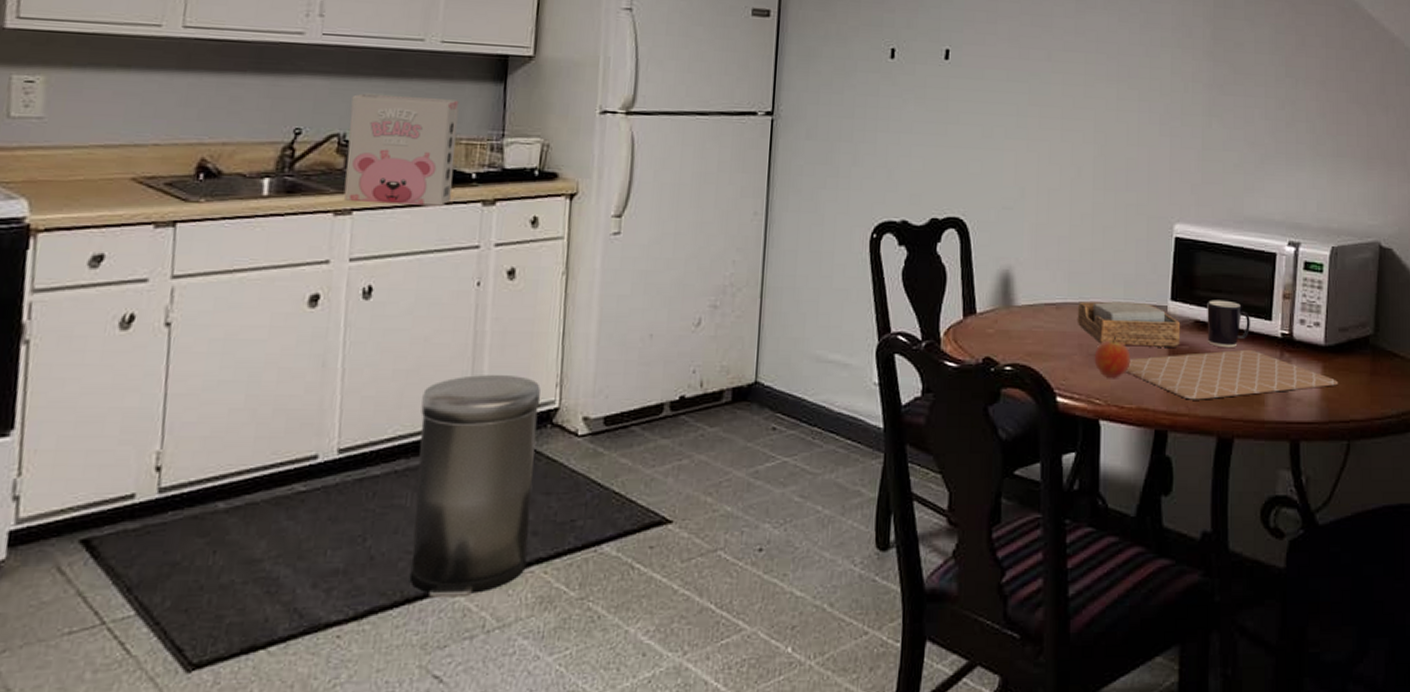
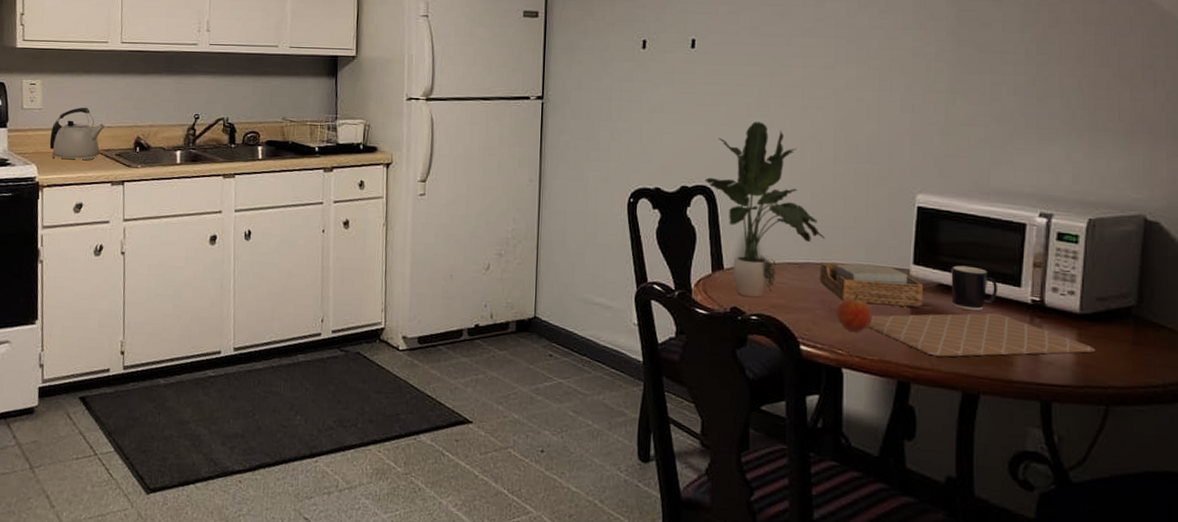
kettle: none [52,116,149,193] -> present [49,107,105,161]
cereal box: present [343,93,459,206] -> none [229,87,304,172]
pedal bin: present [409,375,541,598] -> none [285,299,371,464]
potted plant: none [957,144,1083,345] -> present [705,121,825,298]

